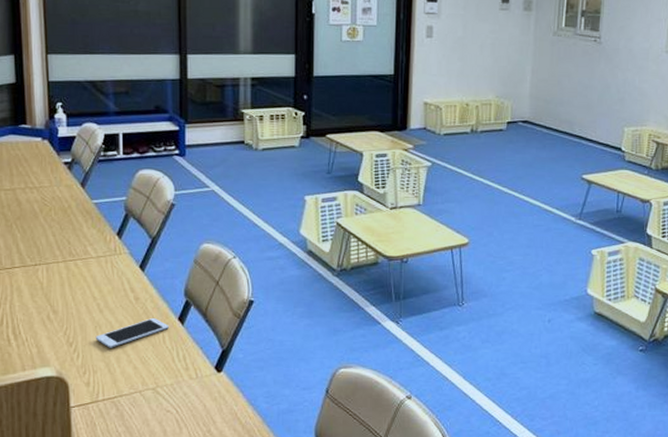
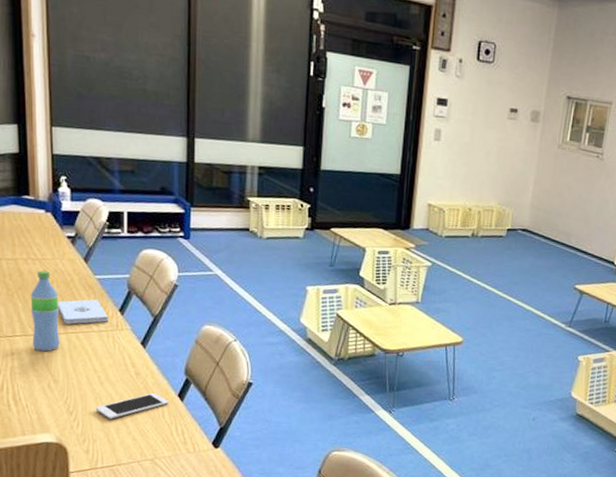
water bottle: none [28,199,59,282] -> present [30,270,60,352]
notepad: none [55,225,106,252] -> present [57,299,108,325]

